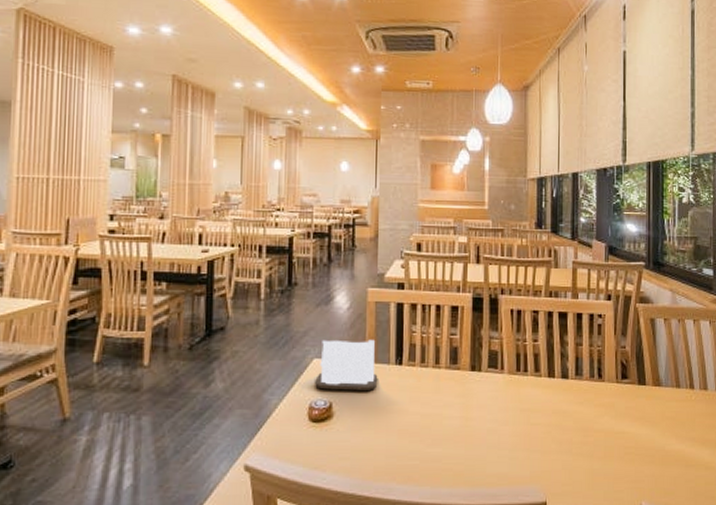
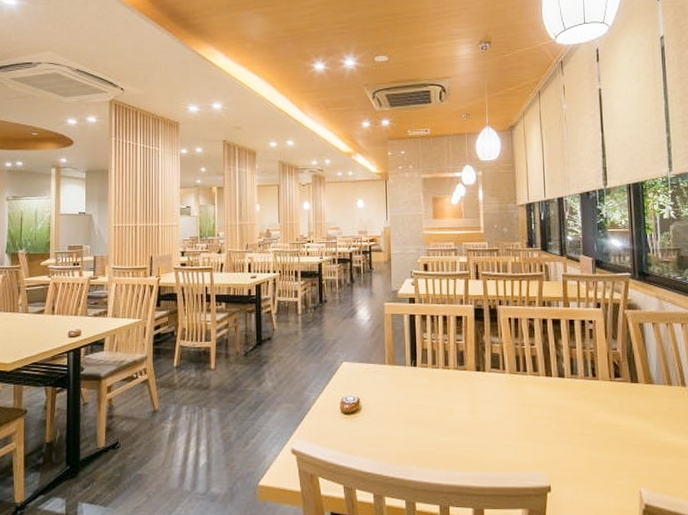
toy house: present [315,339,378,391] -> none [345,345,397,388]

